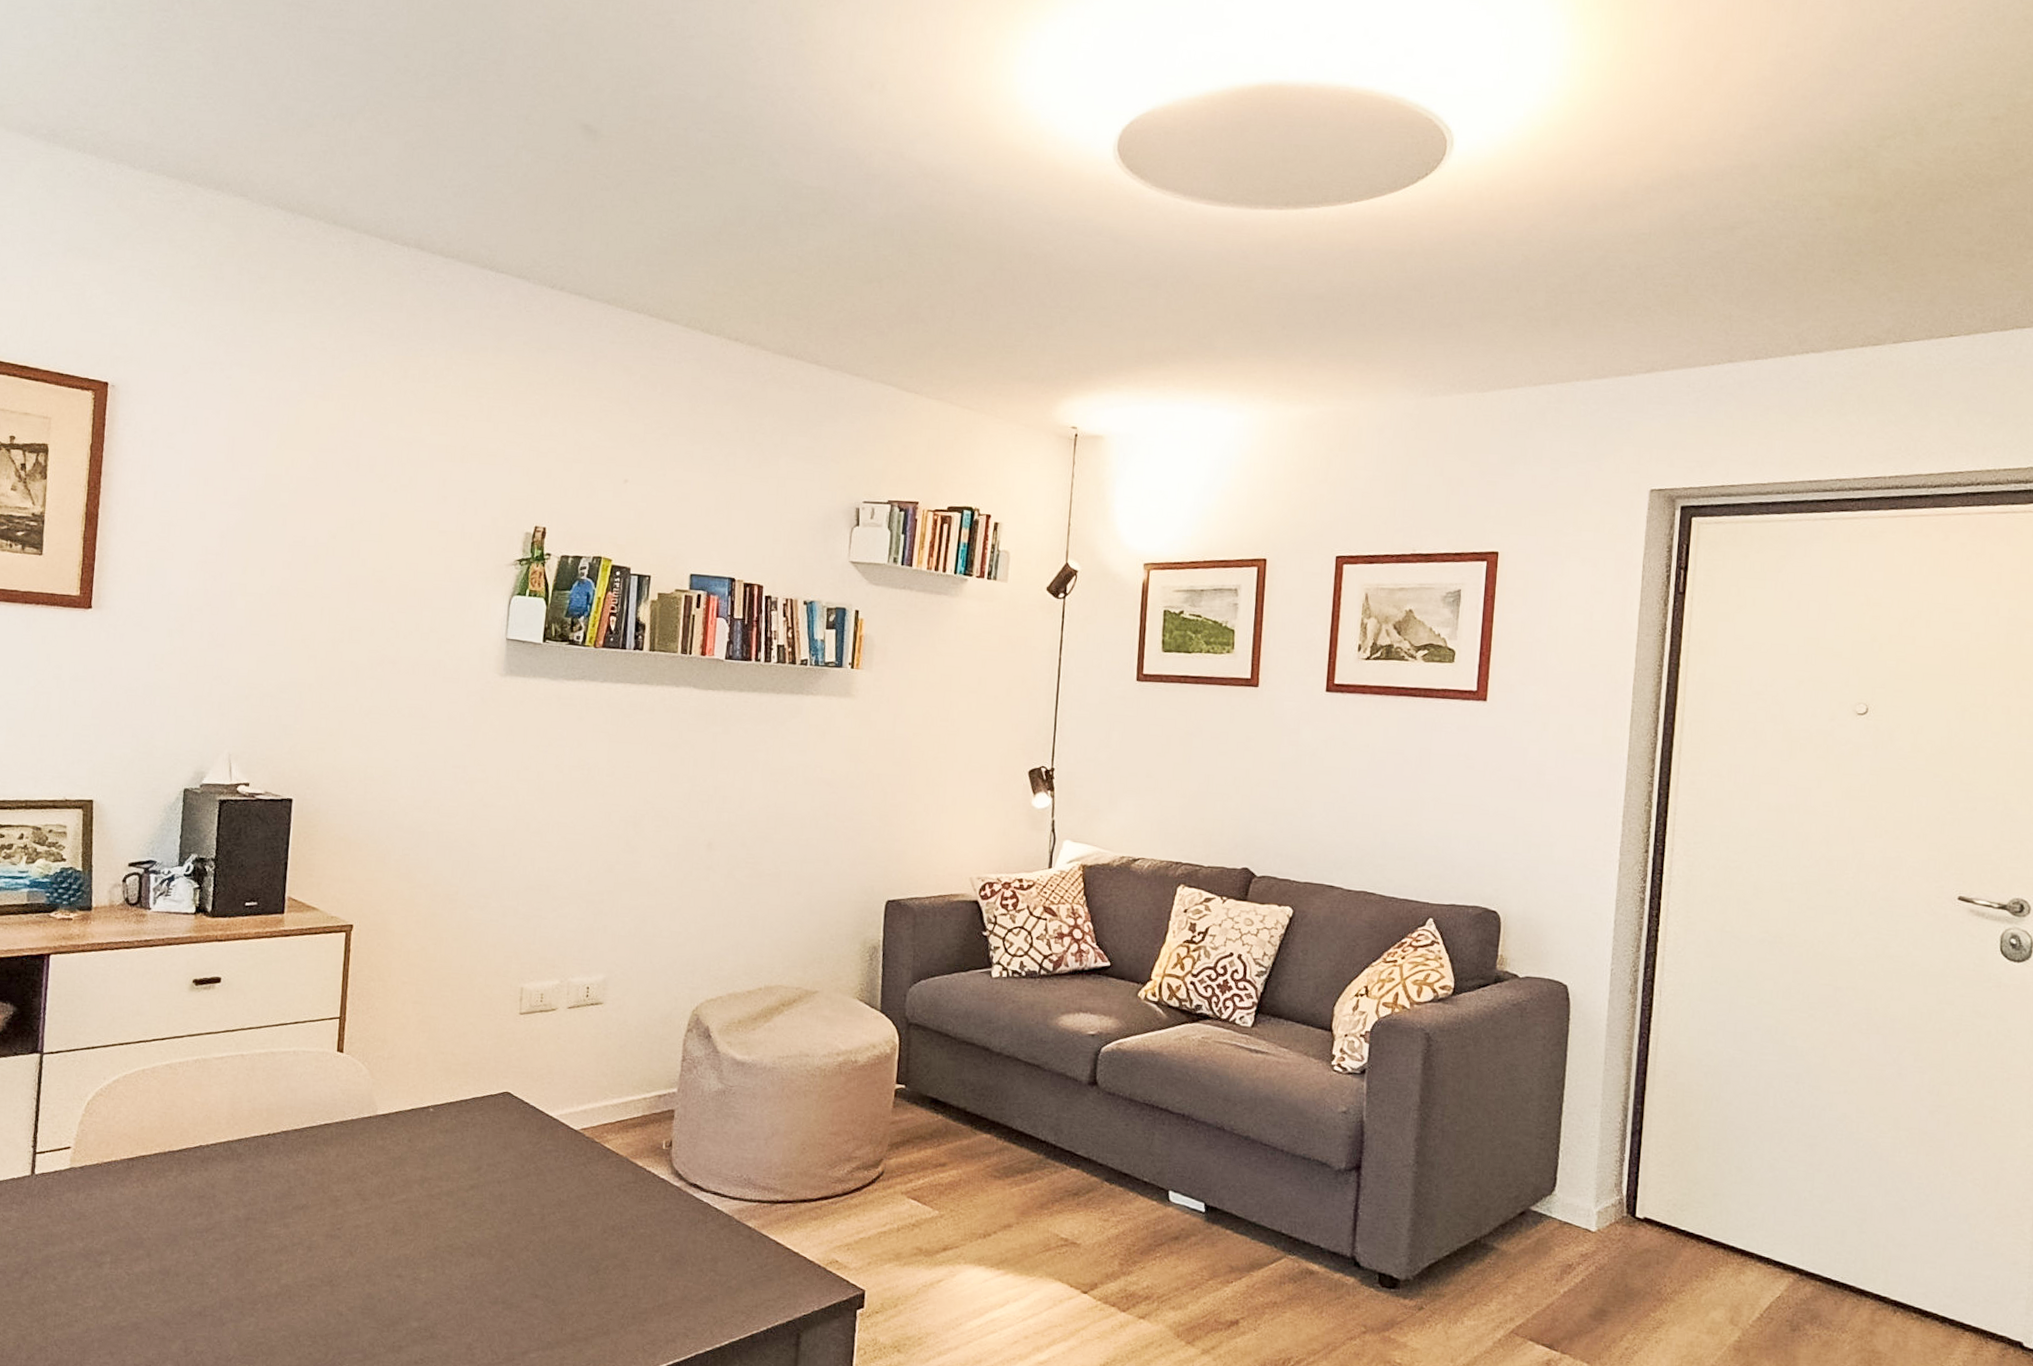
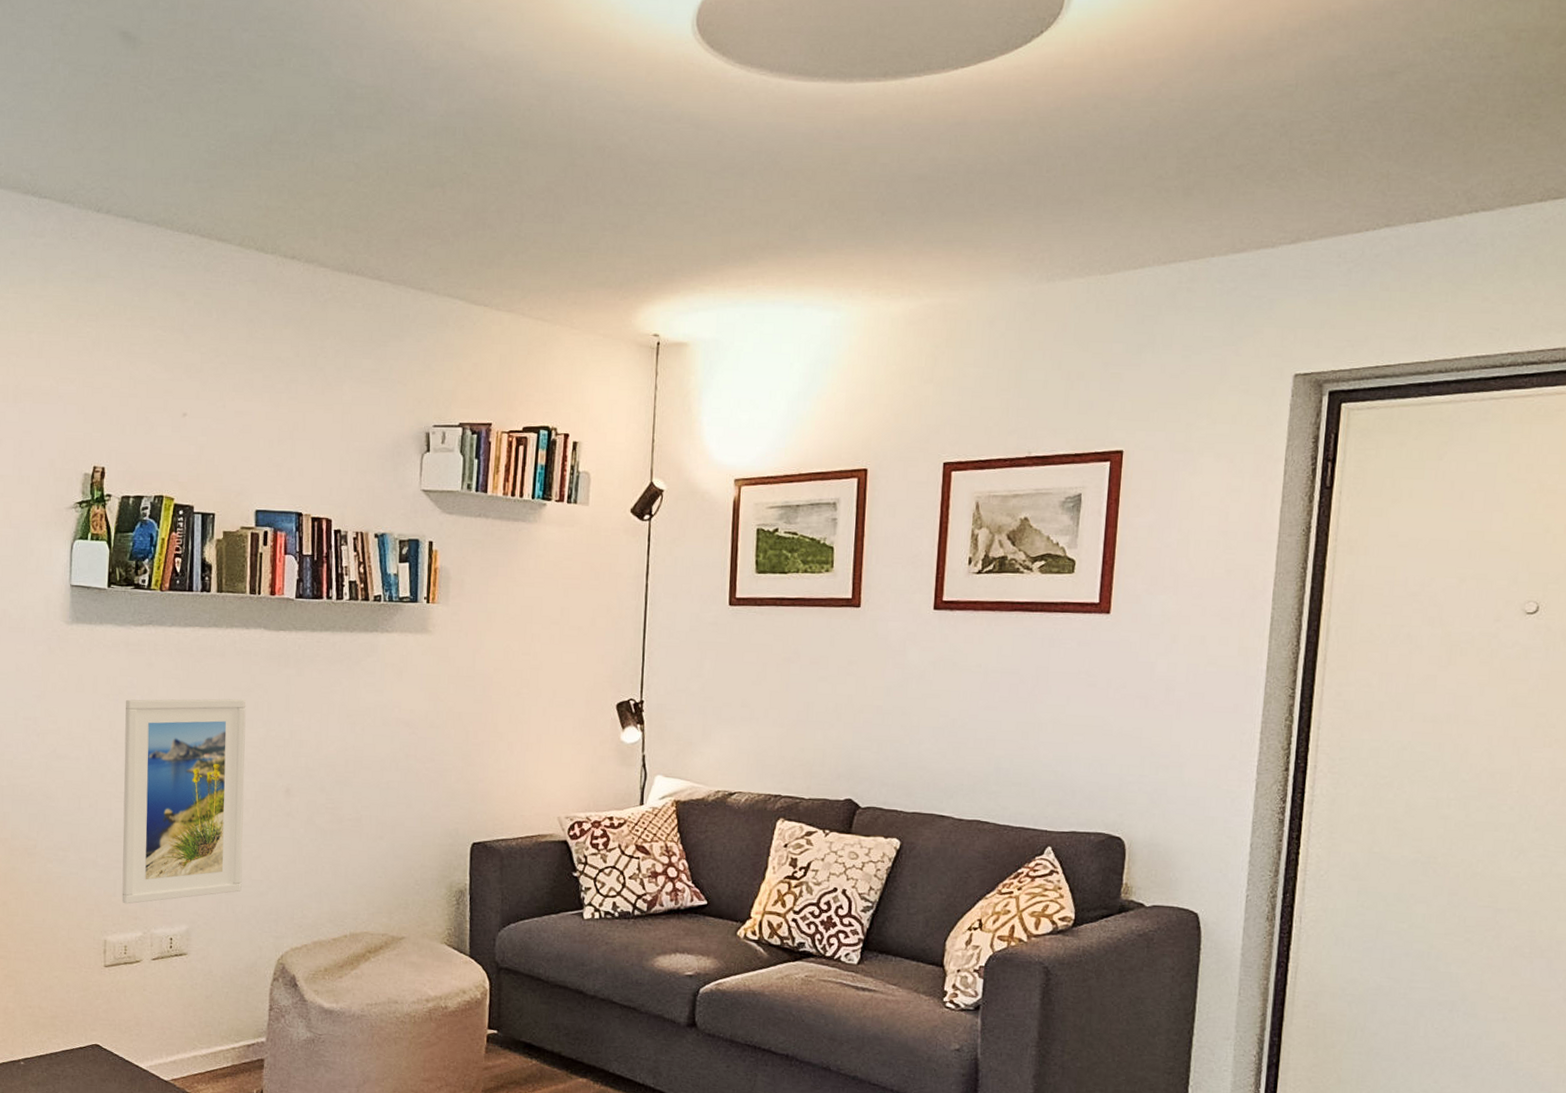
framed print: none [540,751,673,953] -> present [121,698,246,904]

